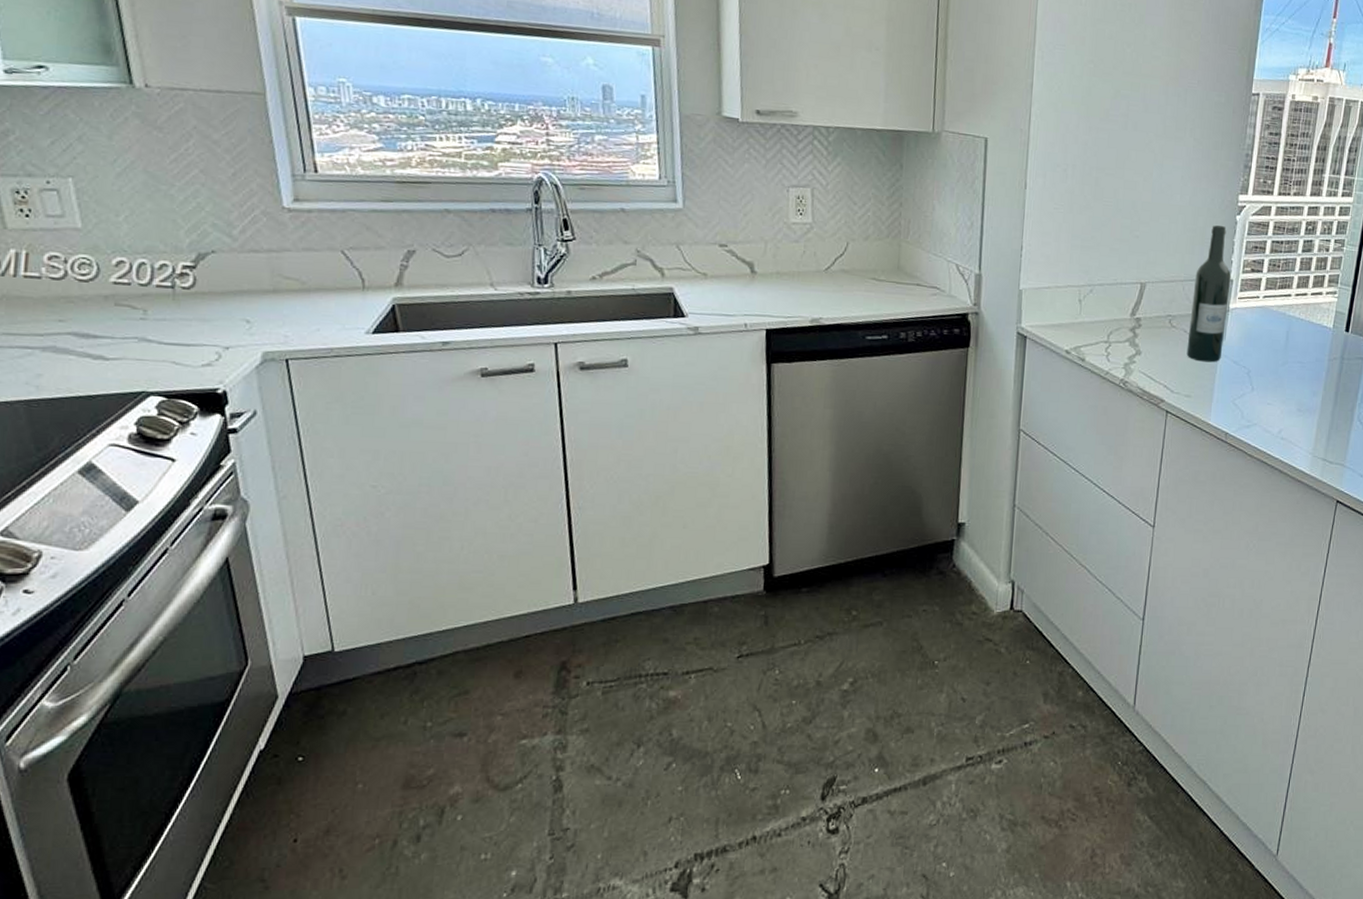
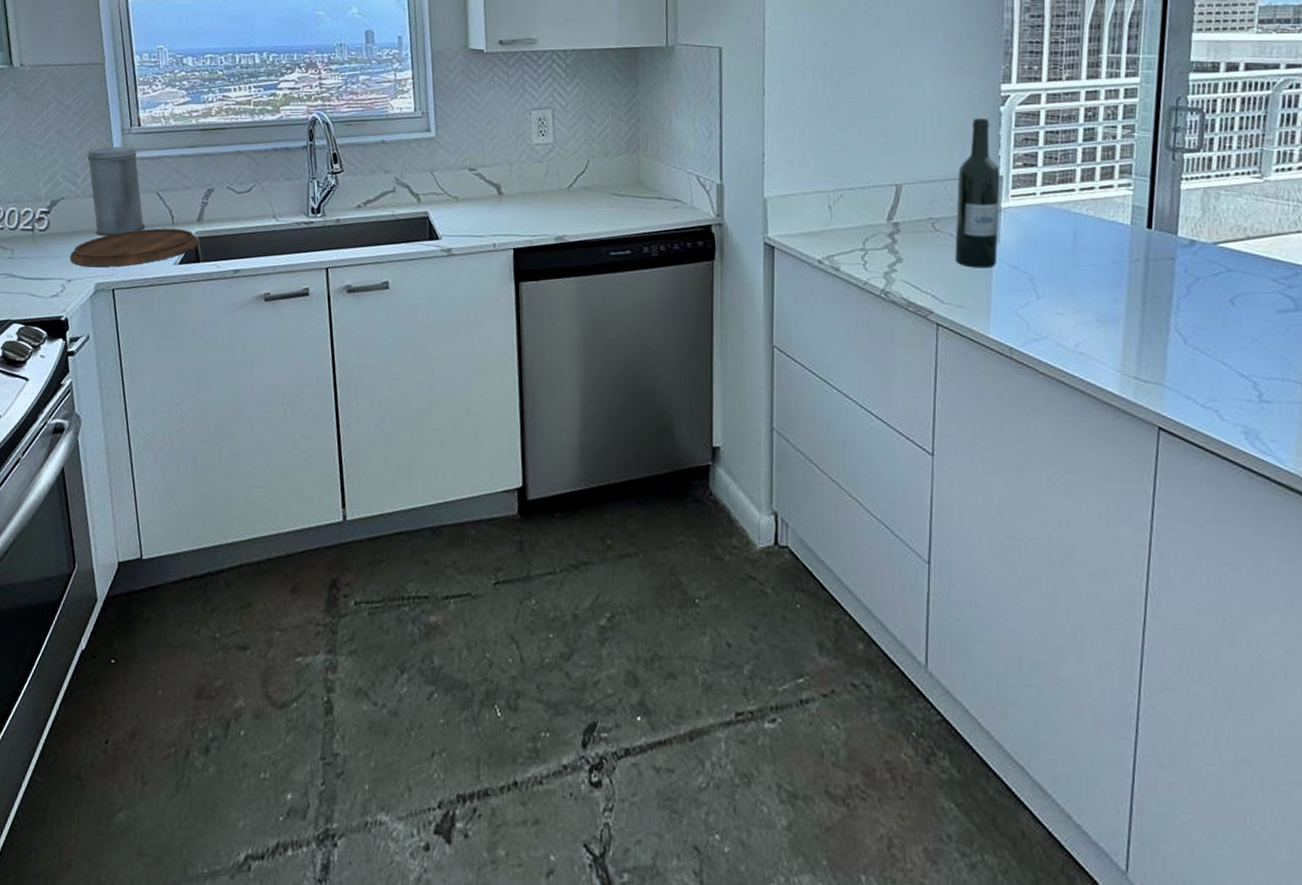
cutting board: none [226,292,398,334] -> present [70,228,199,268]
canister: none [246,194,327,298] -> present [87,146,145,236]

